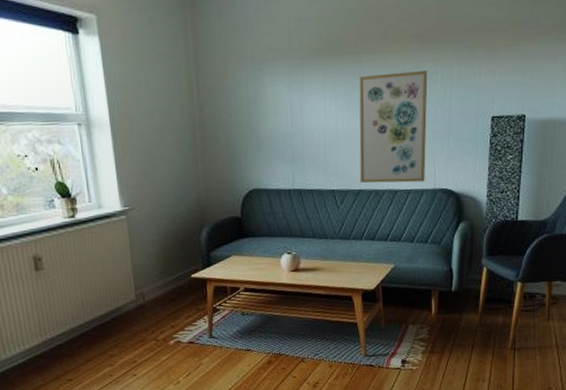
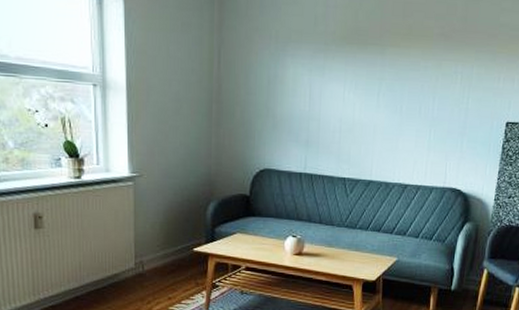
wall art: present [359,69,428,184] -> none [372,68,448,179]

